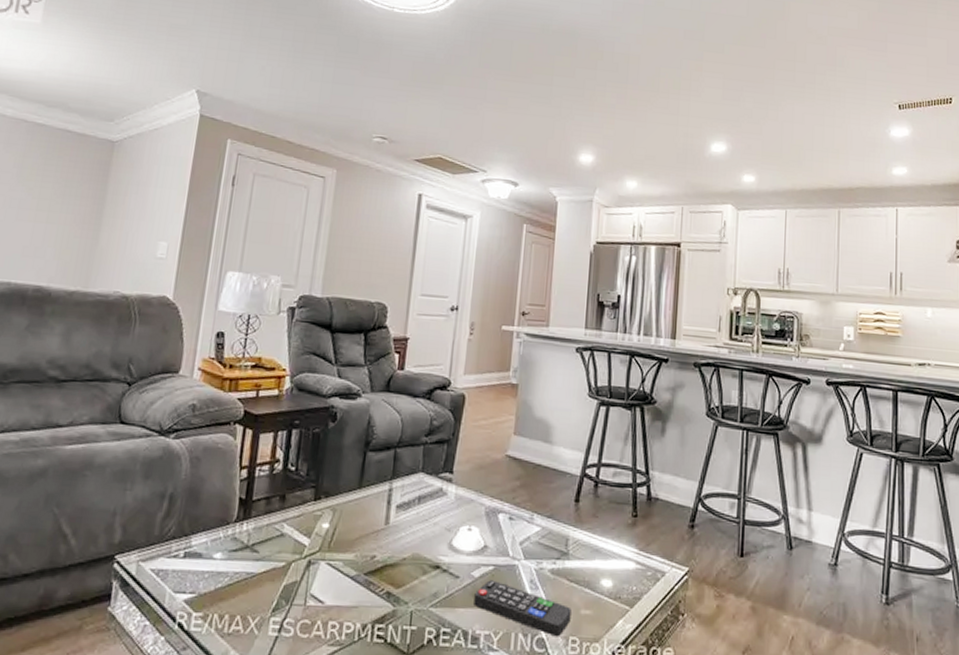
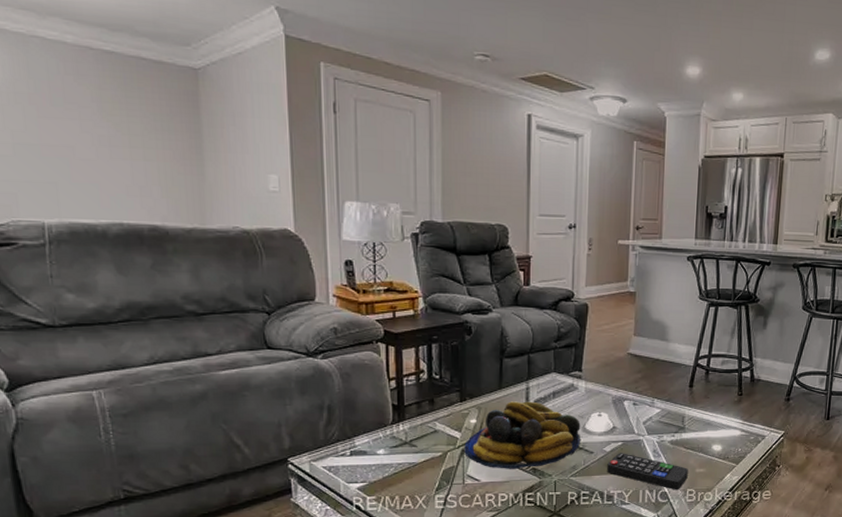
fruit bowl: none [310,504,447,591] -> present [464,401,581,469]

